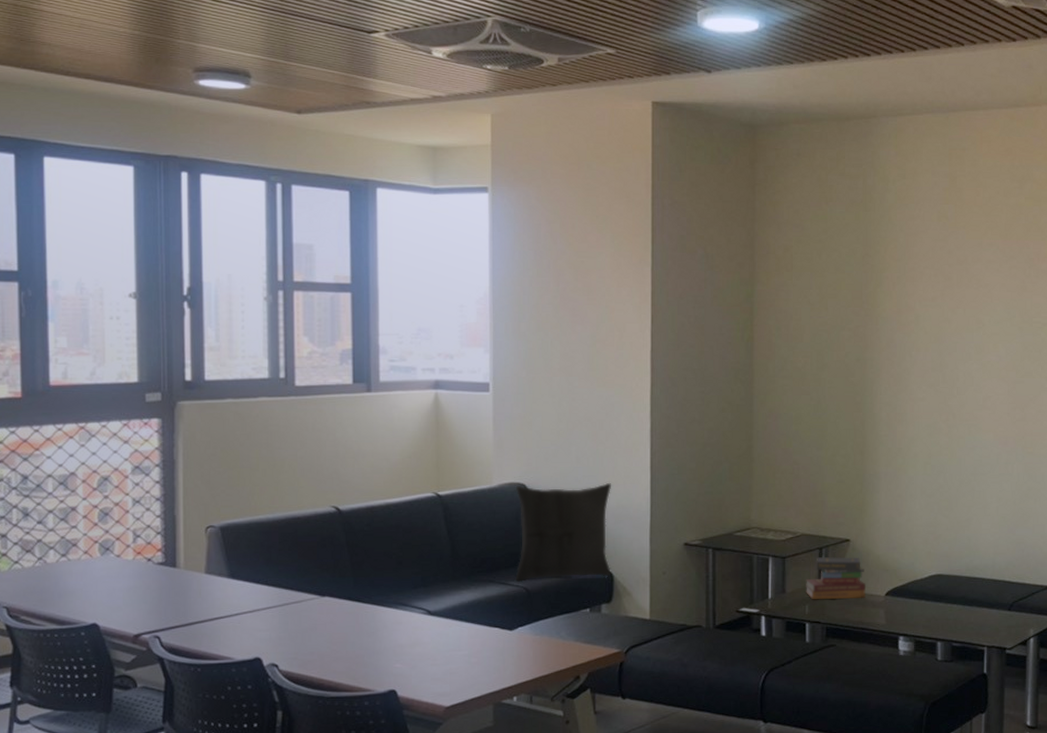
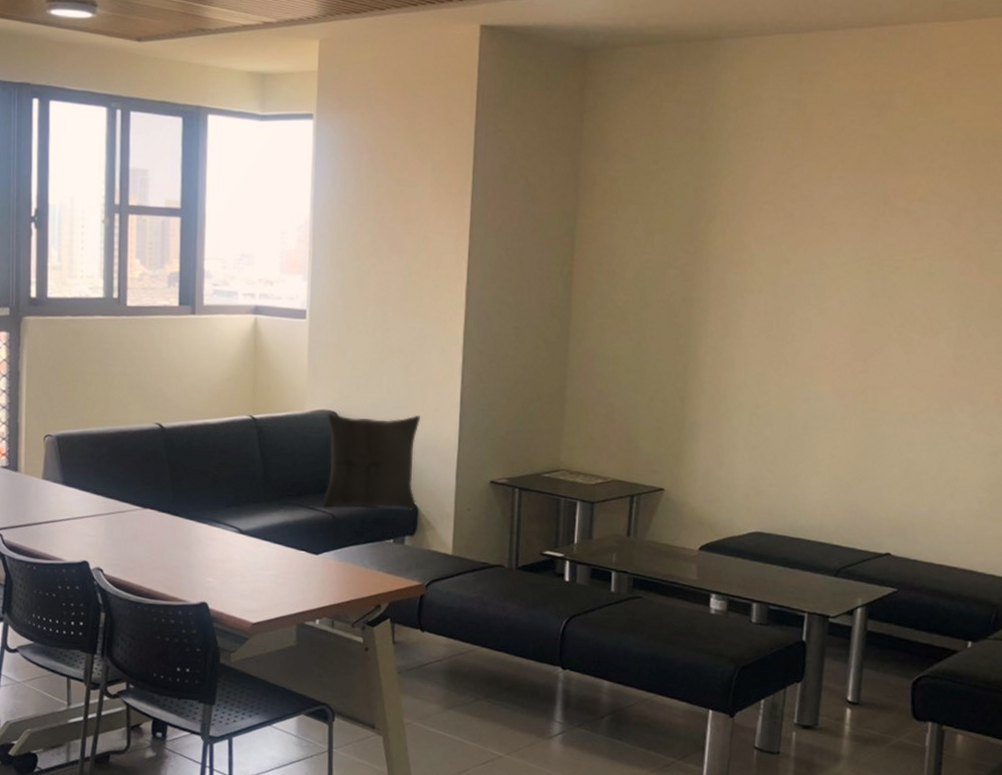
books: present [806,557,865,600] -> none [614,505,678,551]

